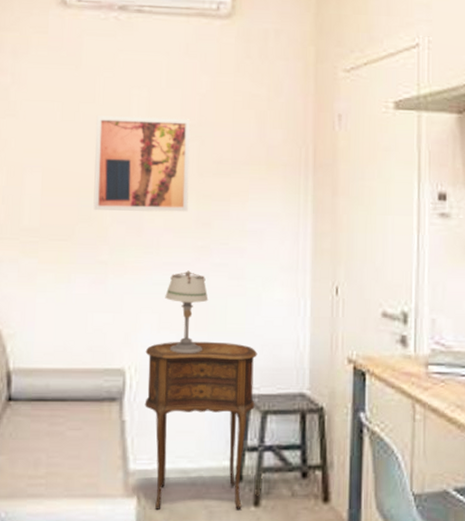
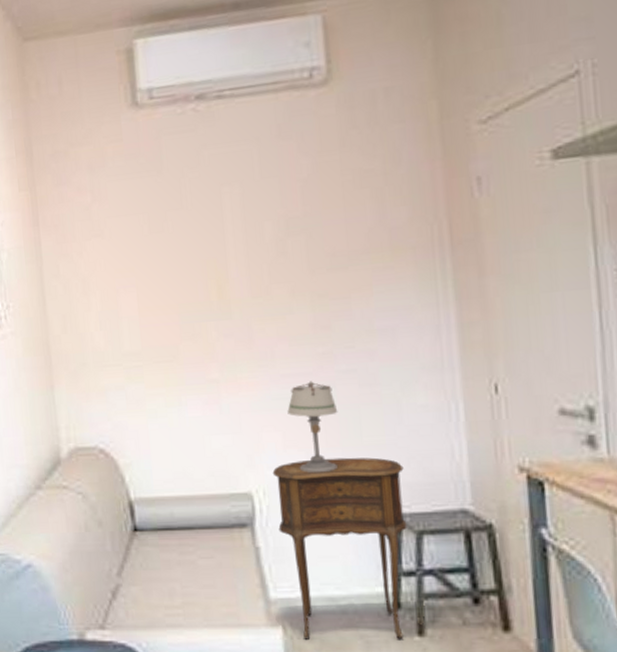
wall art: present [93,116,191,212] -> none [187,211,302,327]

